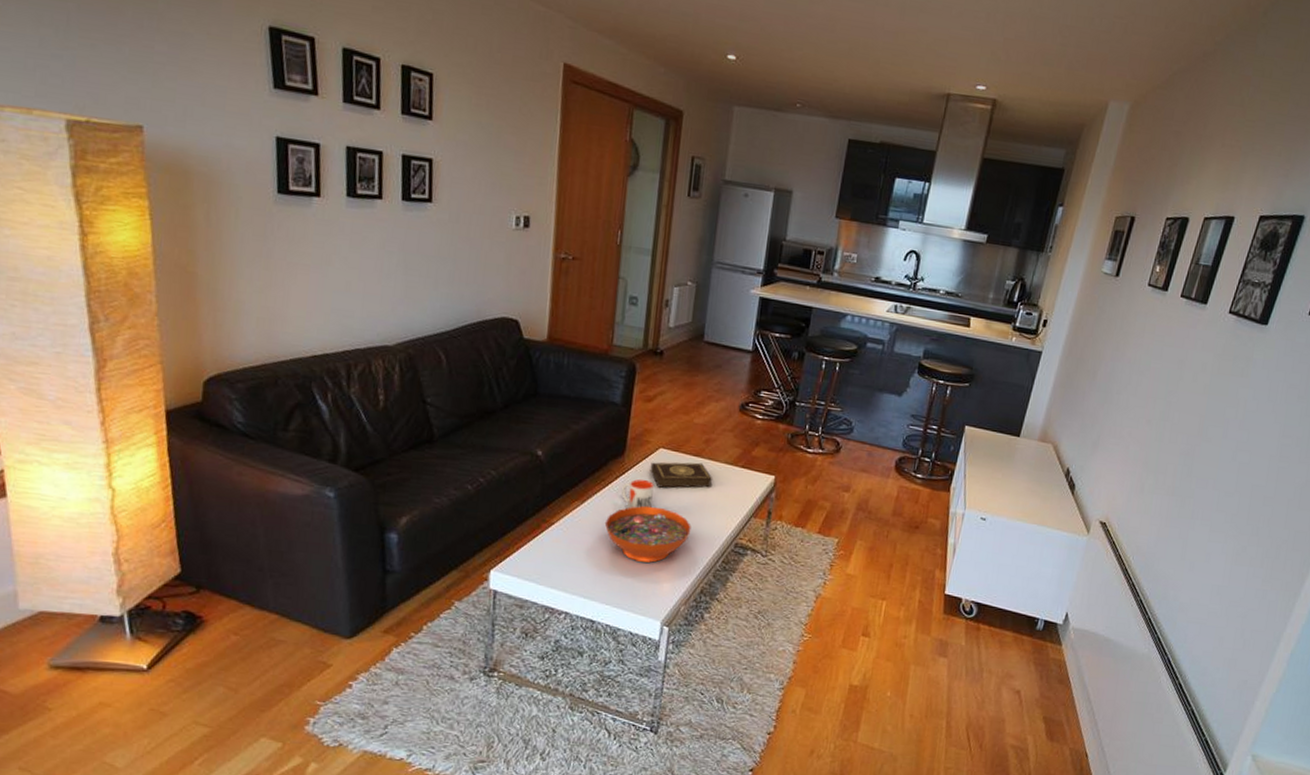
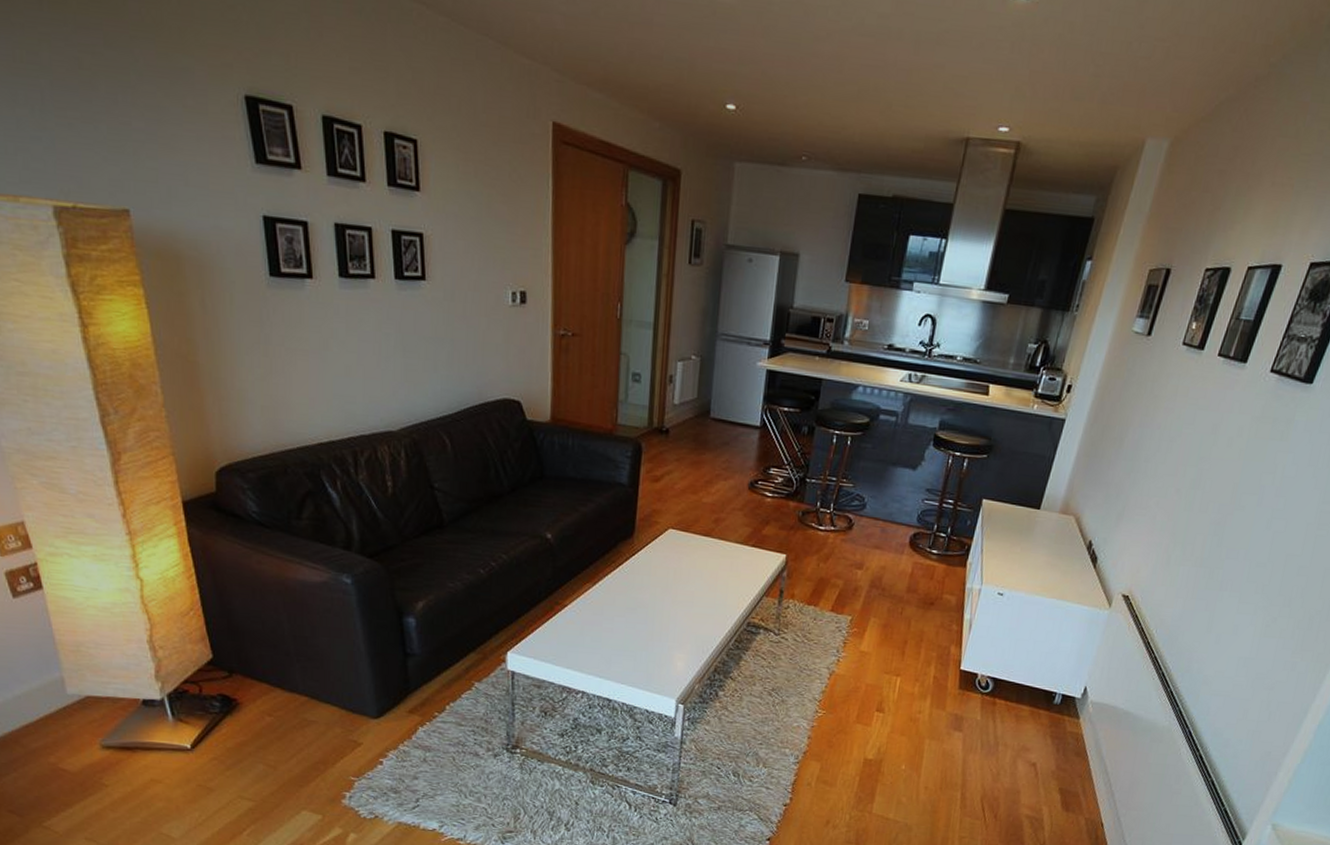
decorative bowl: present [604,505,691,563] -> none [616,586,703,643]
mug: present [622,479,654,509] -> none [632,561,664,590]
book: present [650,462,713,488] -> none [660,542,724,569]

